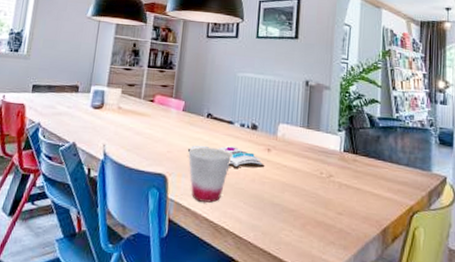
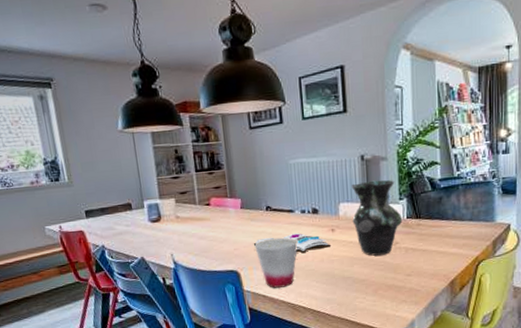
vase: none [289,106,340,187] -> present [351,180,403,256]

